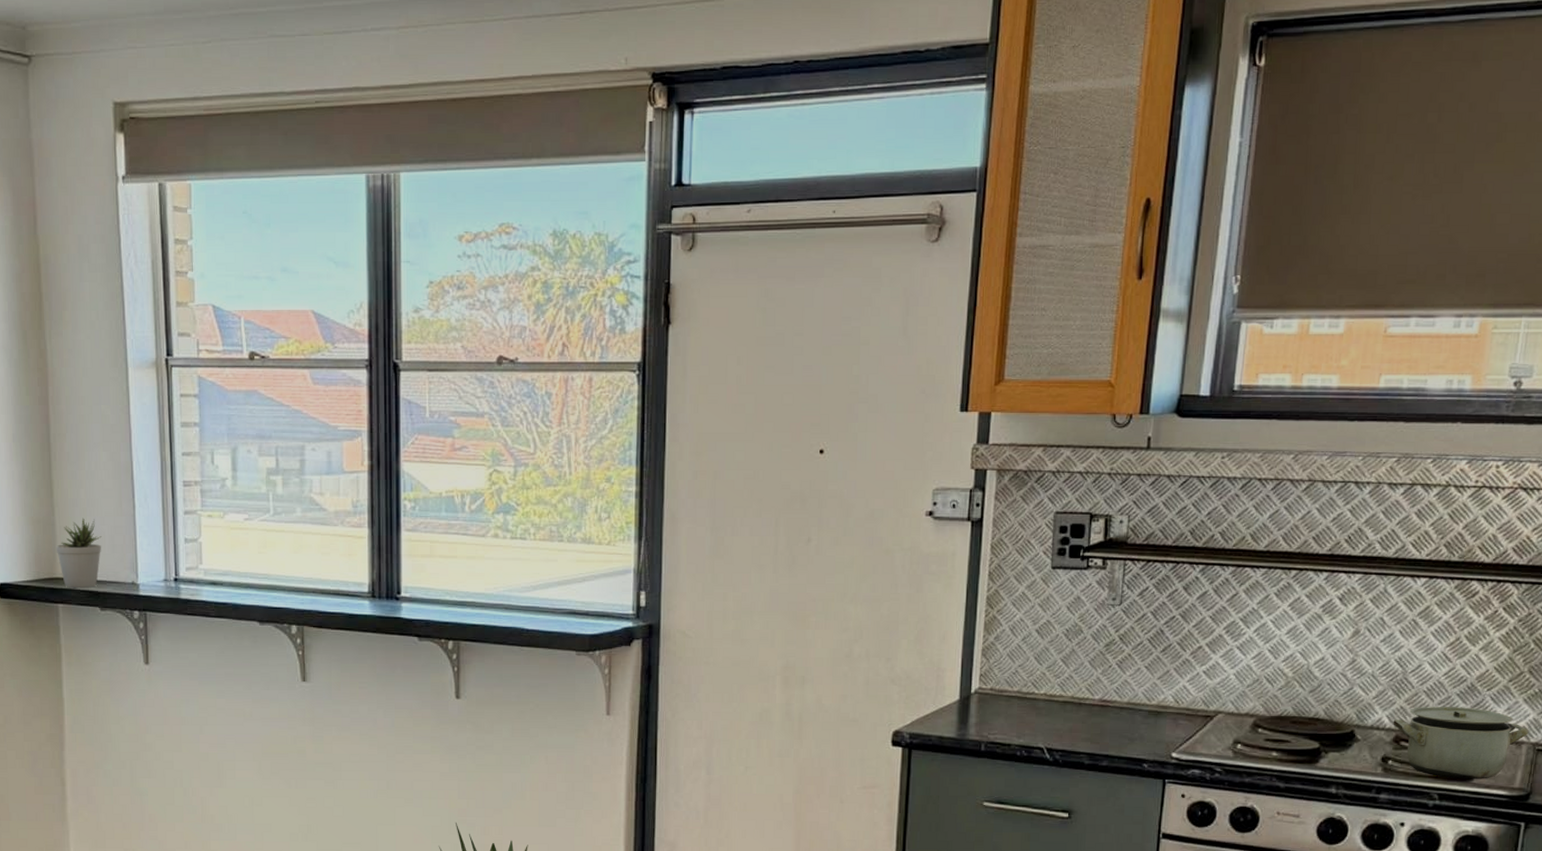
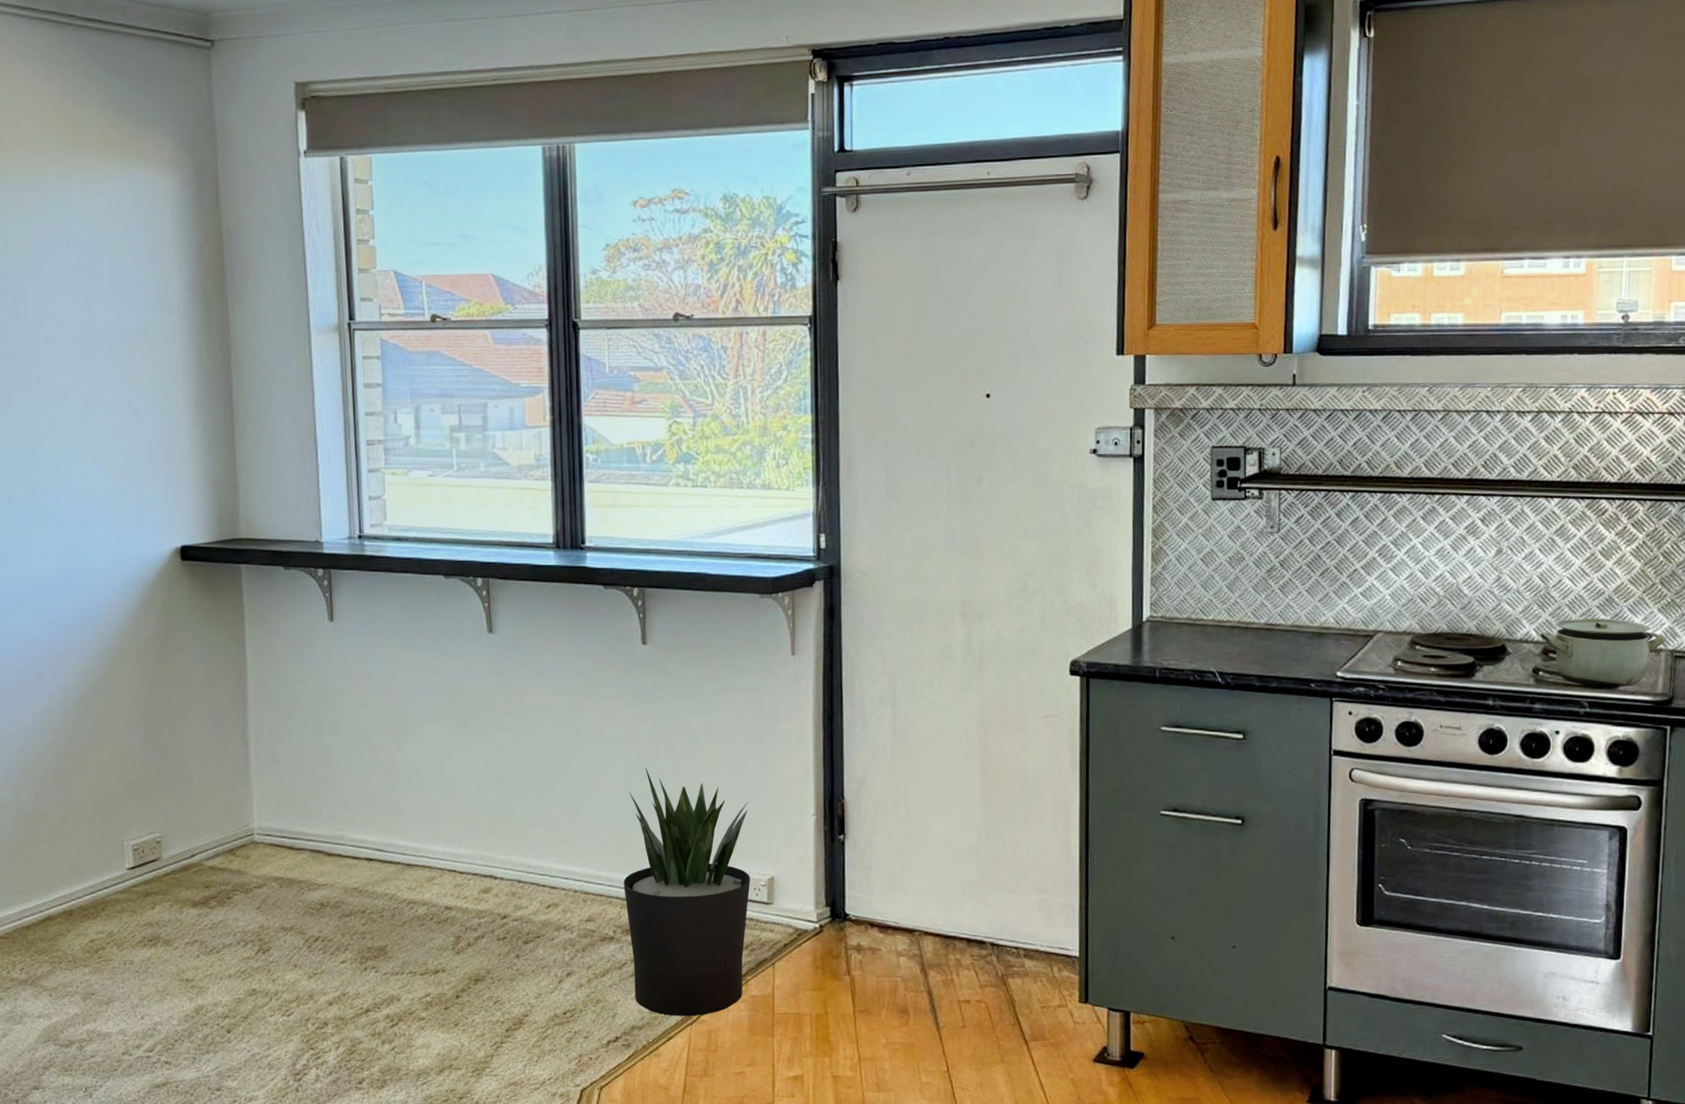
potted plant: present [55,518,102,589] -> none [238,479,285,549]

